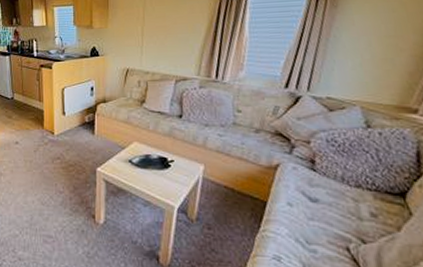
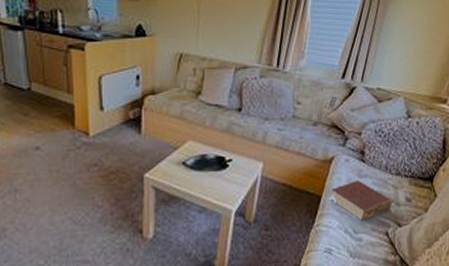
book: none [276,188,354,232] -> present [330,179,394,221]

